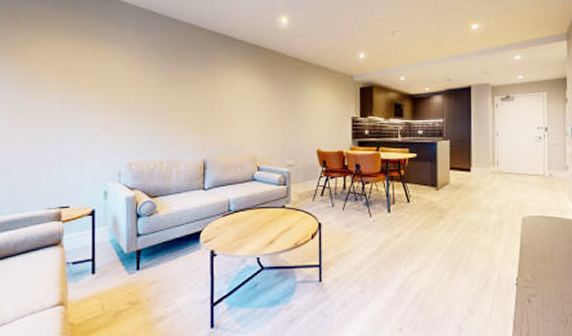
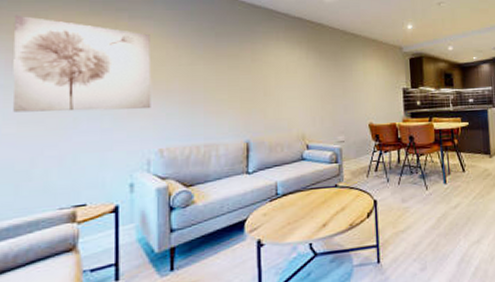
wall art: none [11,38,123,126] -> present [12,14,152,113]

